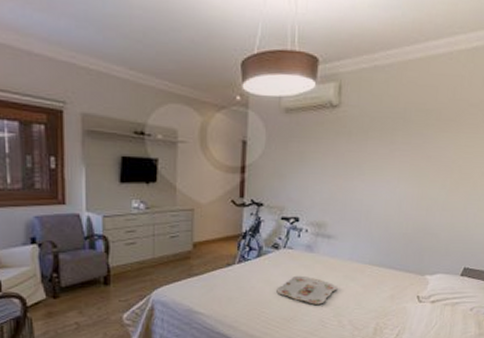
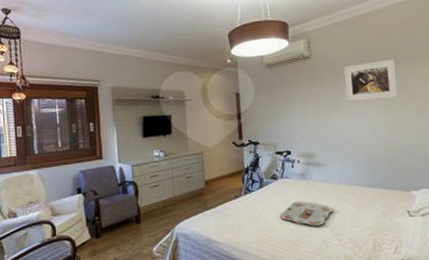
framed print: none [373,120,438,168] -> present [344,59,399,101]

